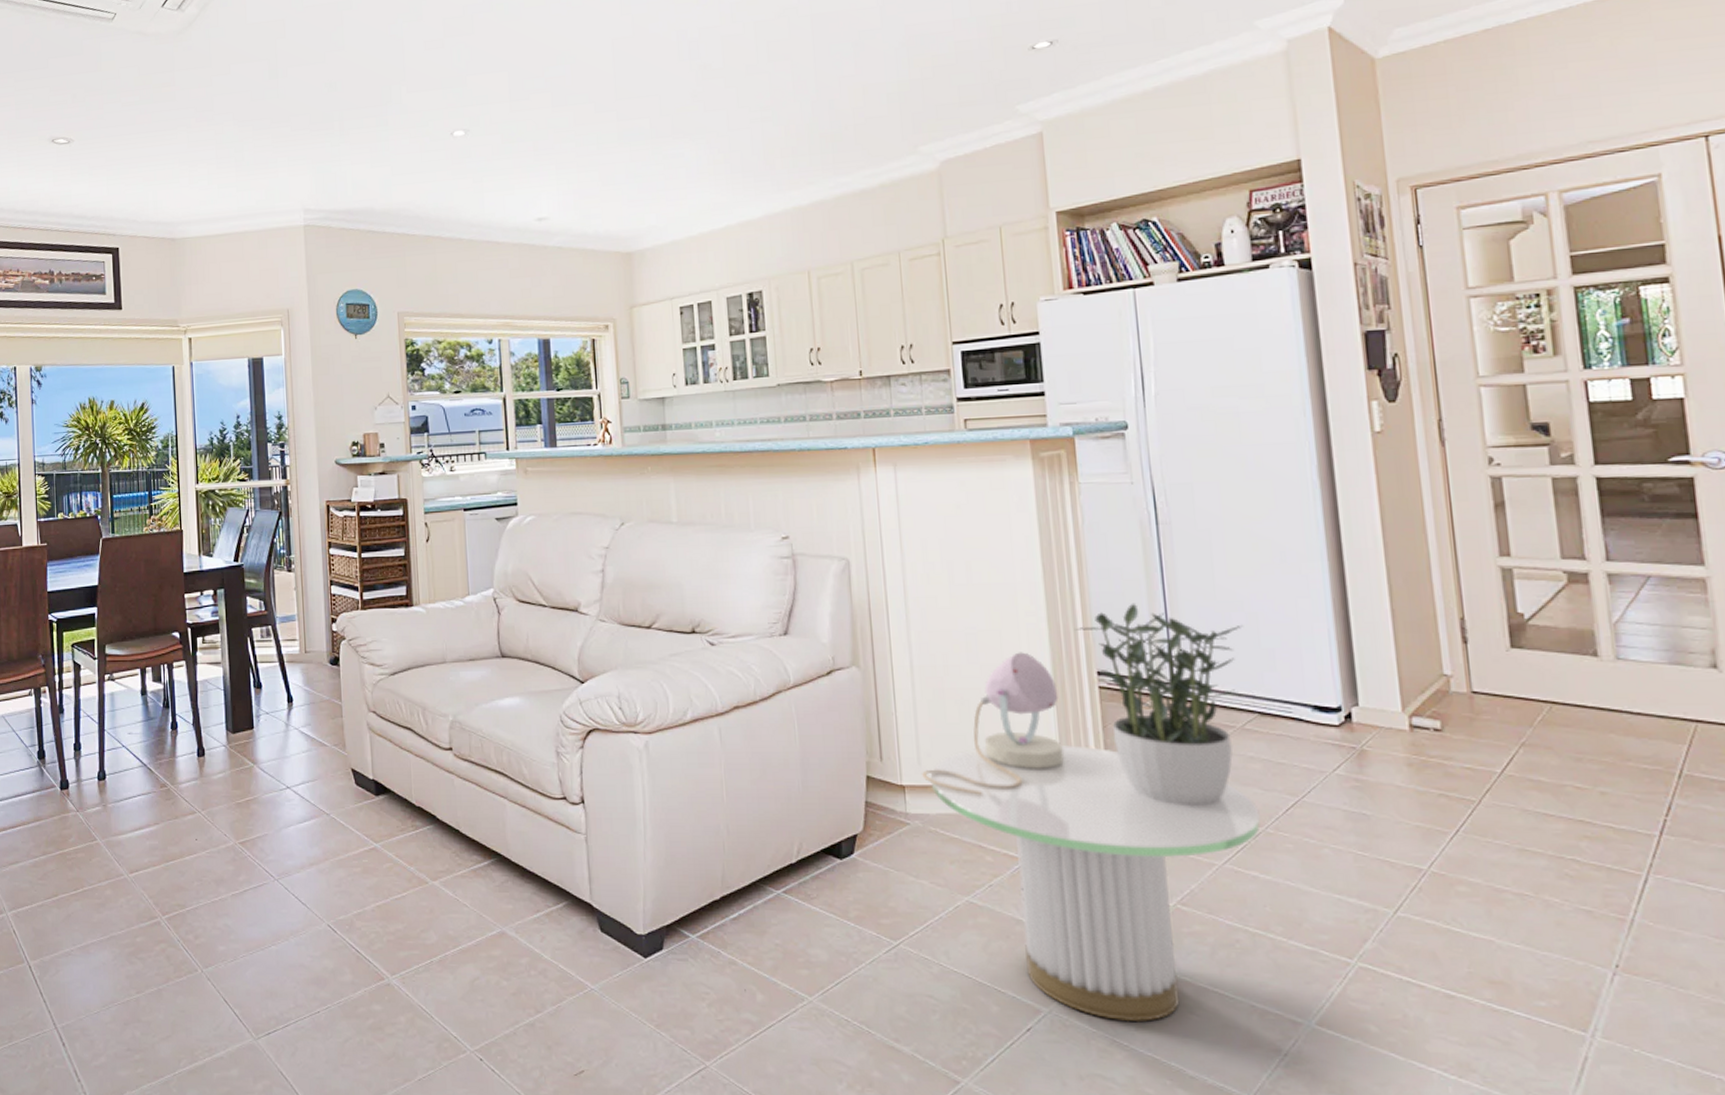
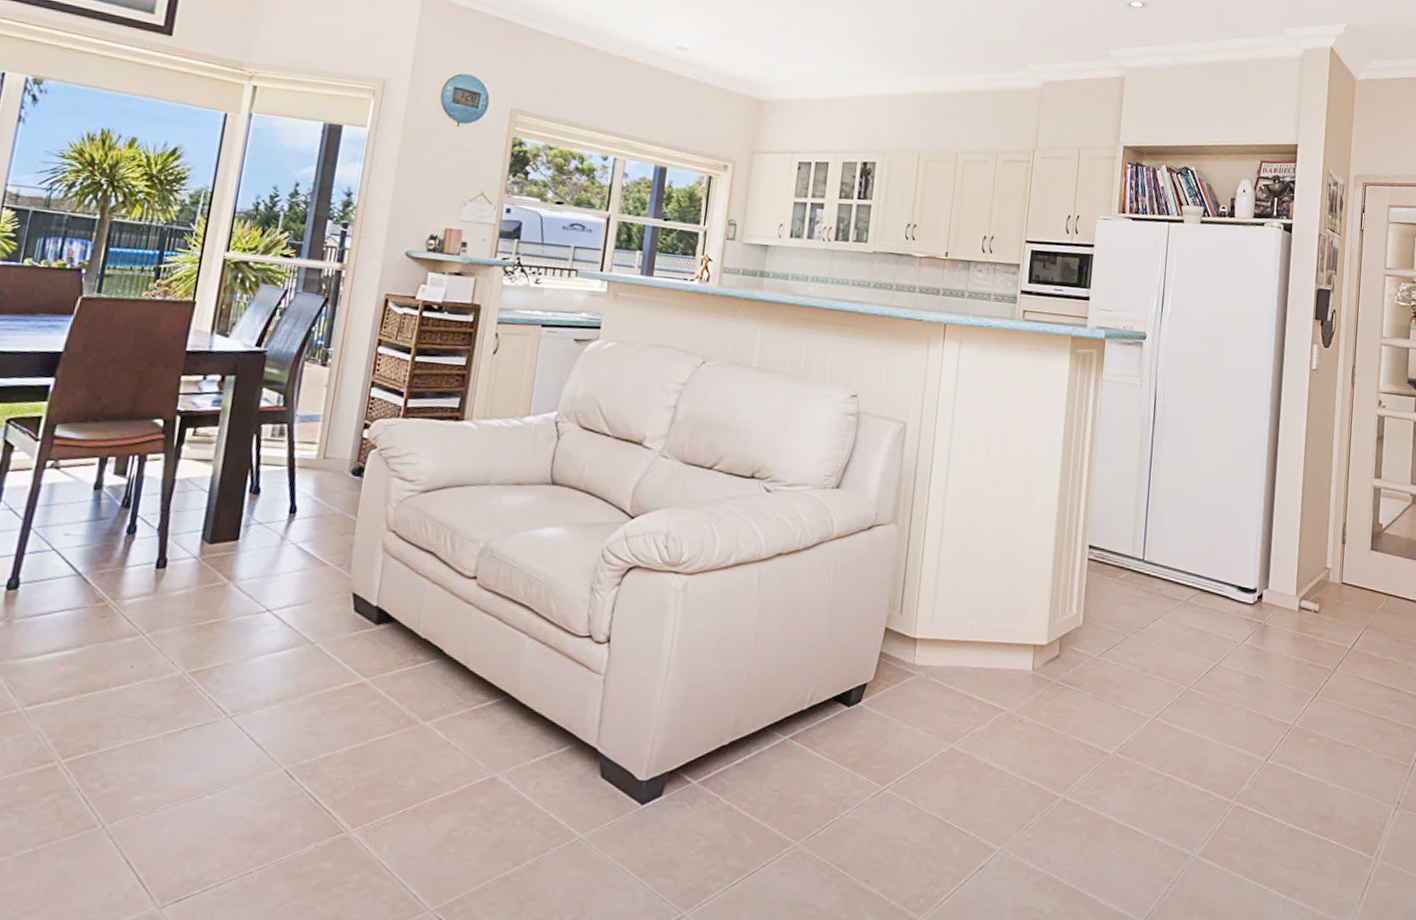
table lamp: present [922,652,1064,795] -> none [933,522,1056,650]
side table: present [931,745,1262,1023] -> none [939,606,1188,858]
potted plant: present [1075,603,1243,806] -> none [1078,488,1200,667]

